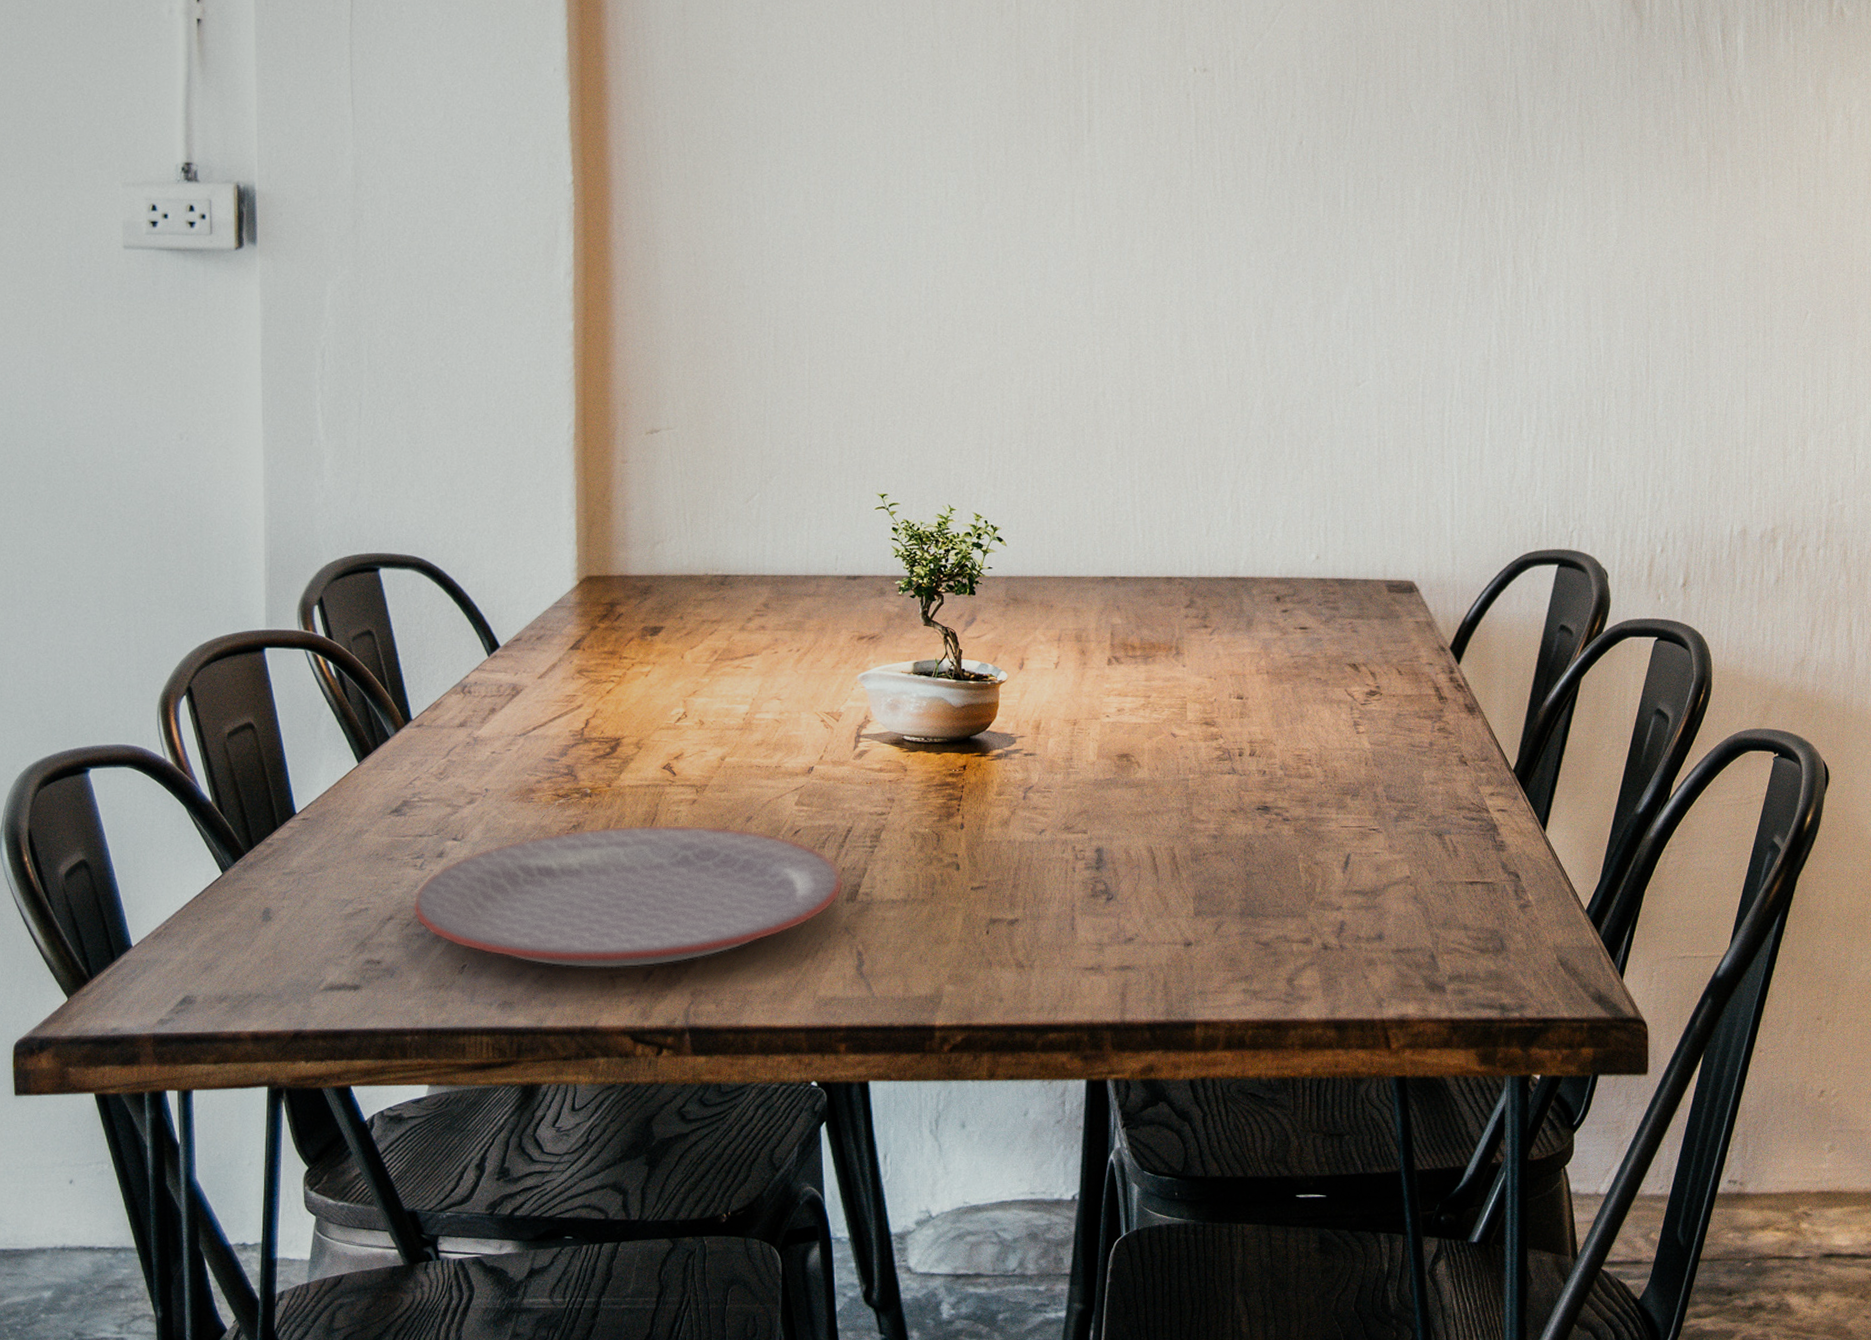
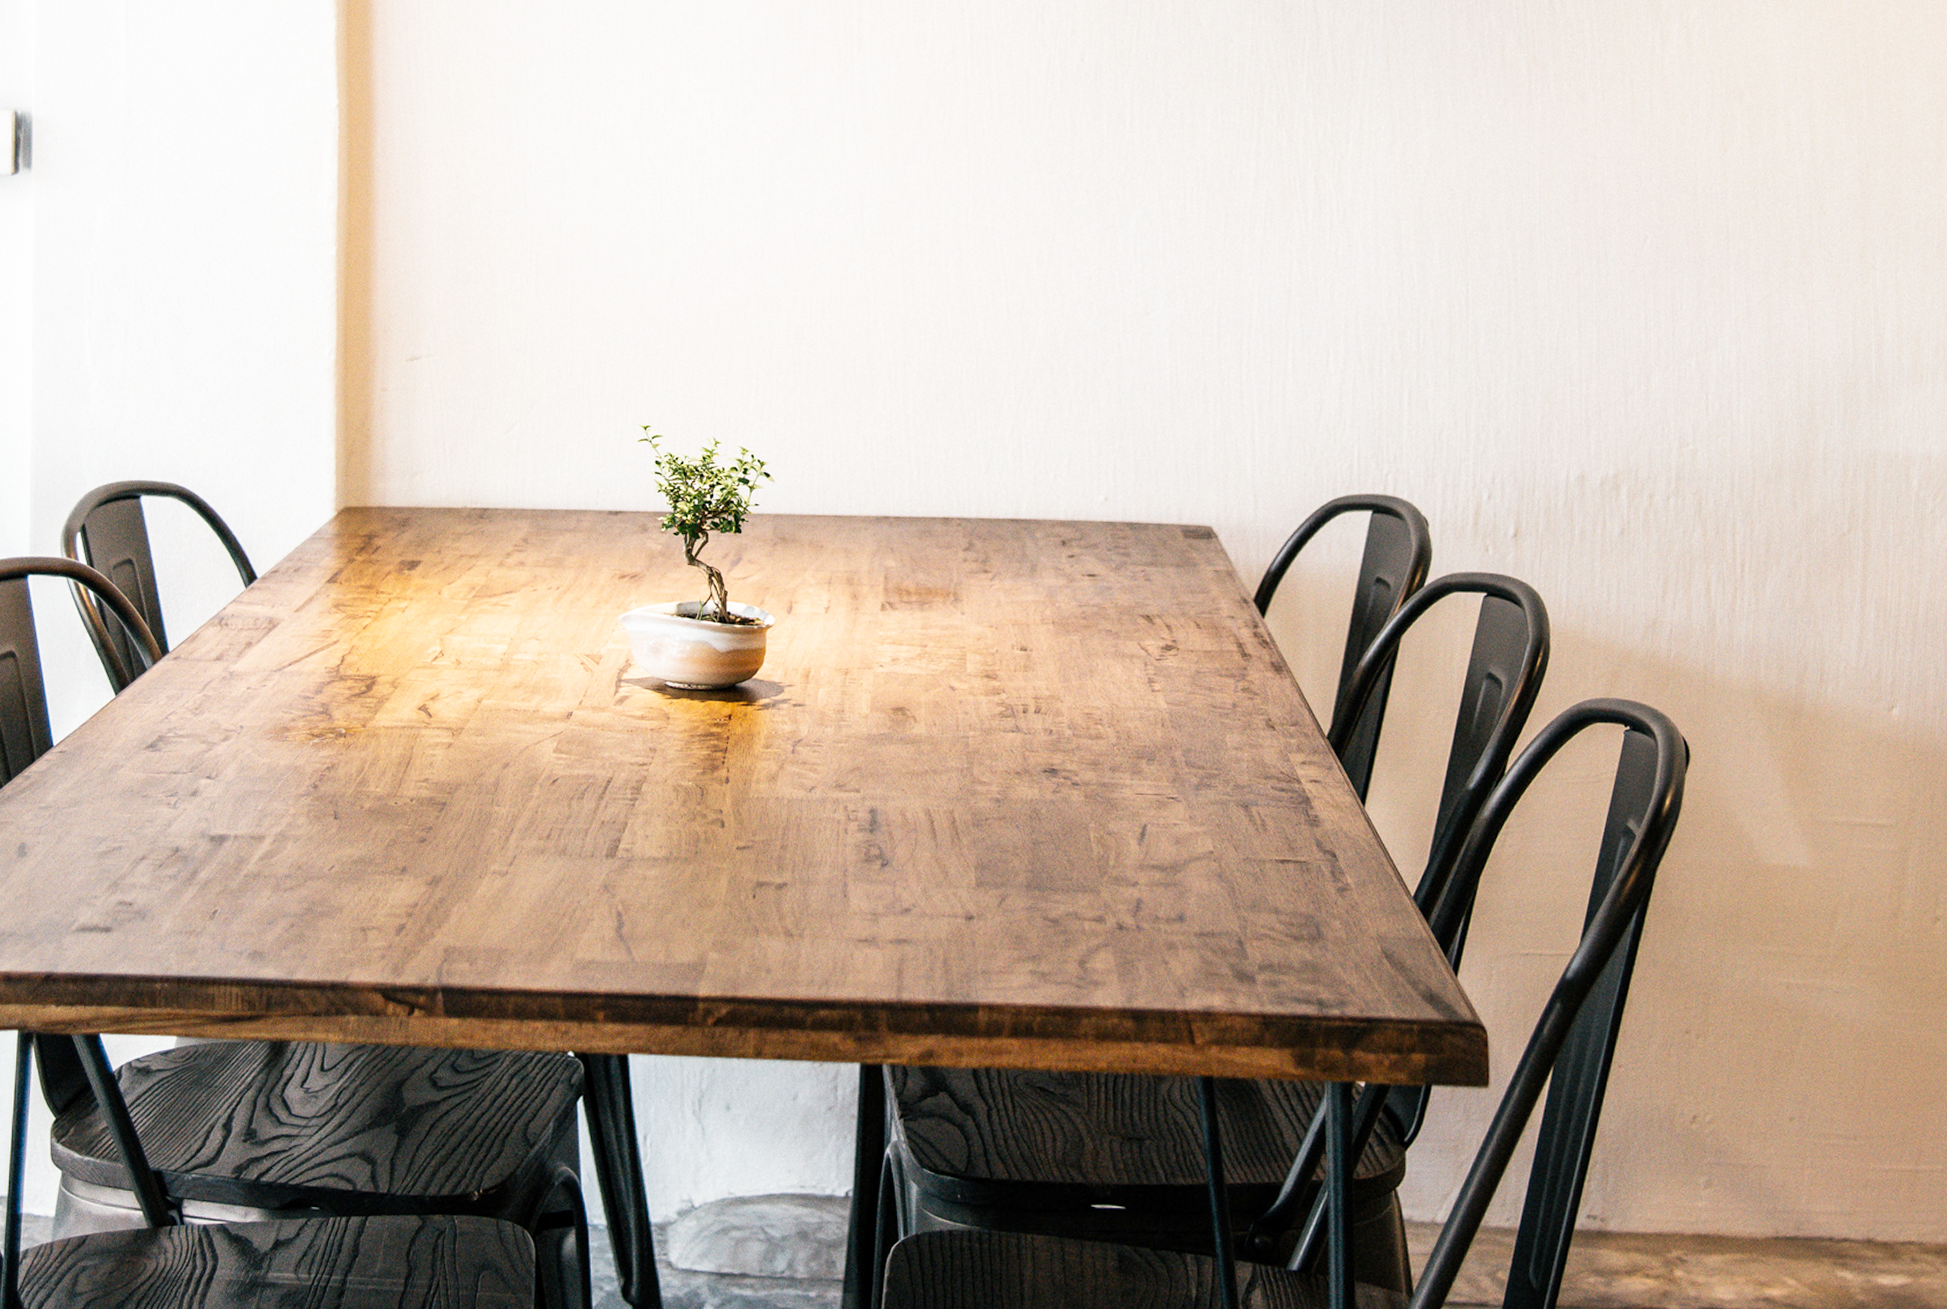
plate: present [412,824,844,969] -> none [165,768,603,921]

